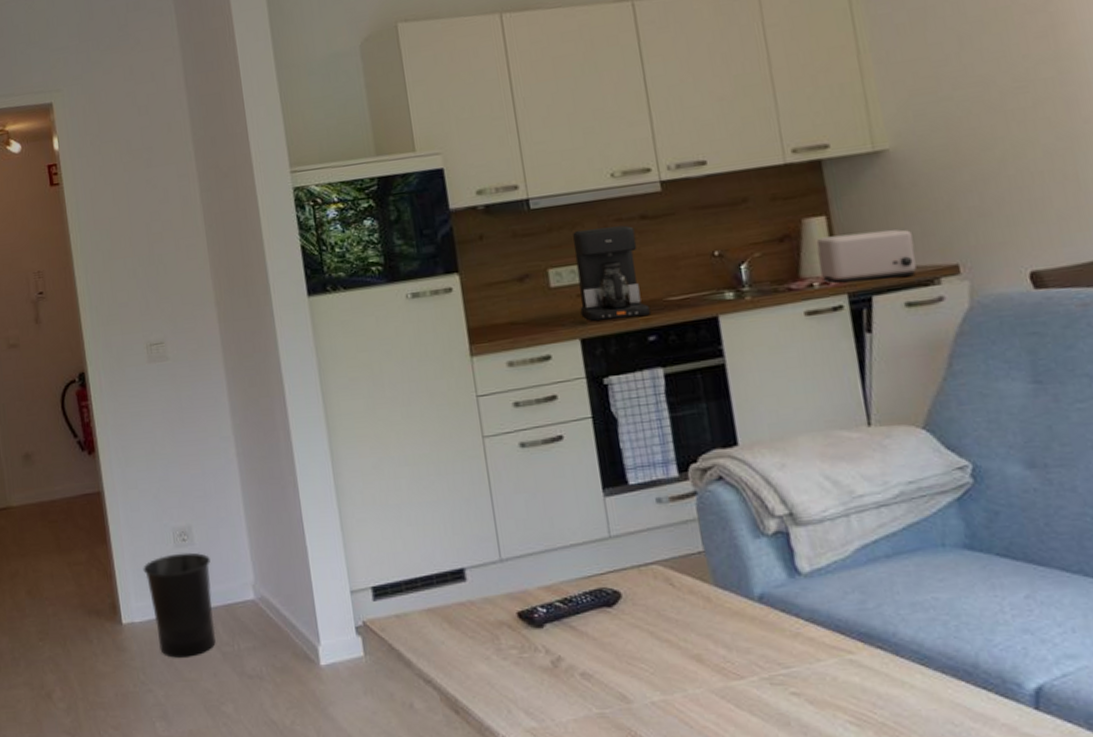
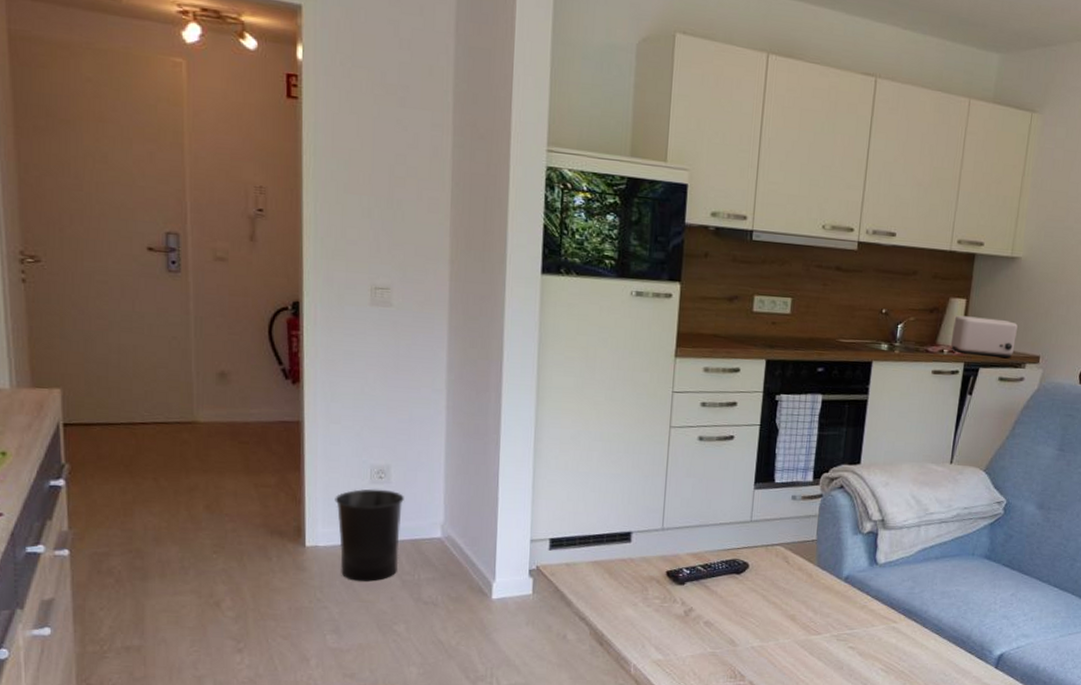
coffee maker: present [573,225,650,322] -> none [771,268,829,351]

